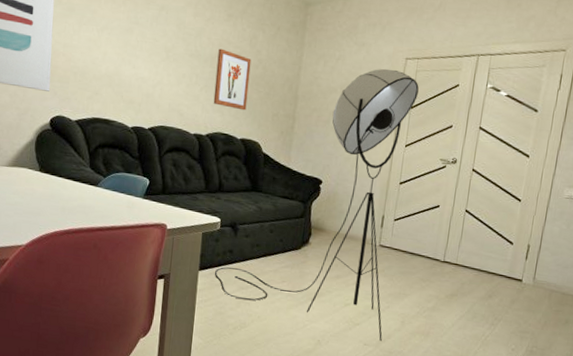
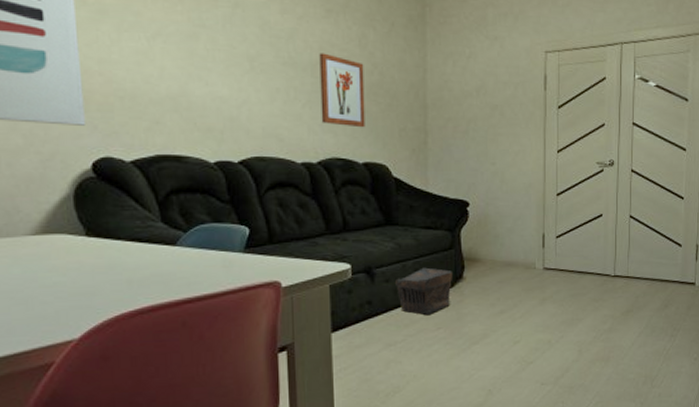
floor lamp: present [215,68,419,342] -> none [353,64,564,378]
pouch: none [253,229,301,269] -> present [395,267,452,315]

